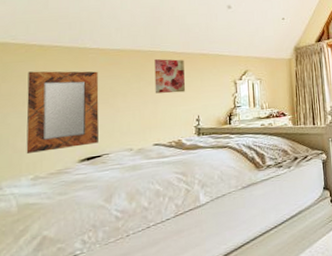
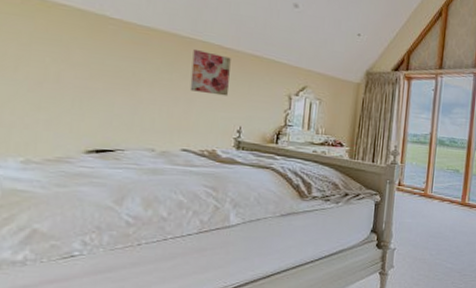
home mirror: present [26,71,99,153] -> none [15,30,119,135]

